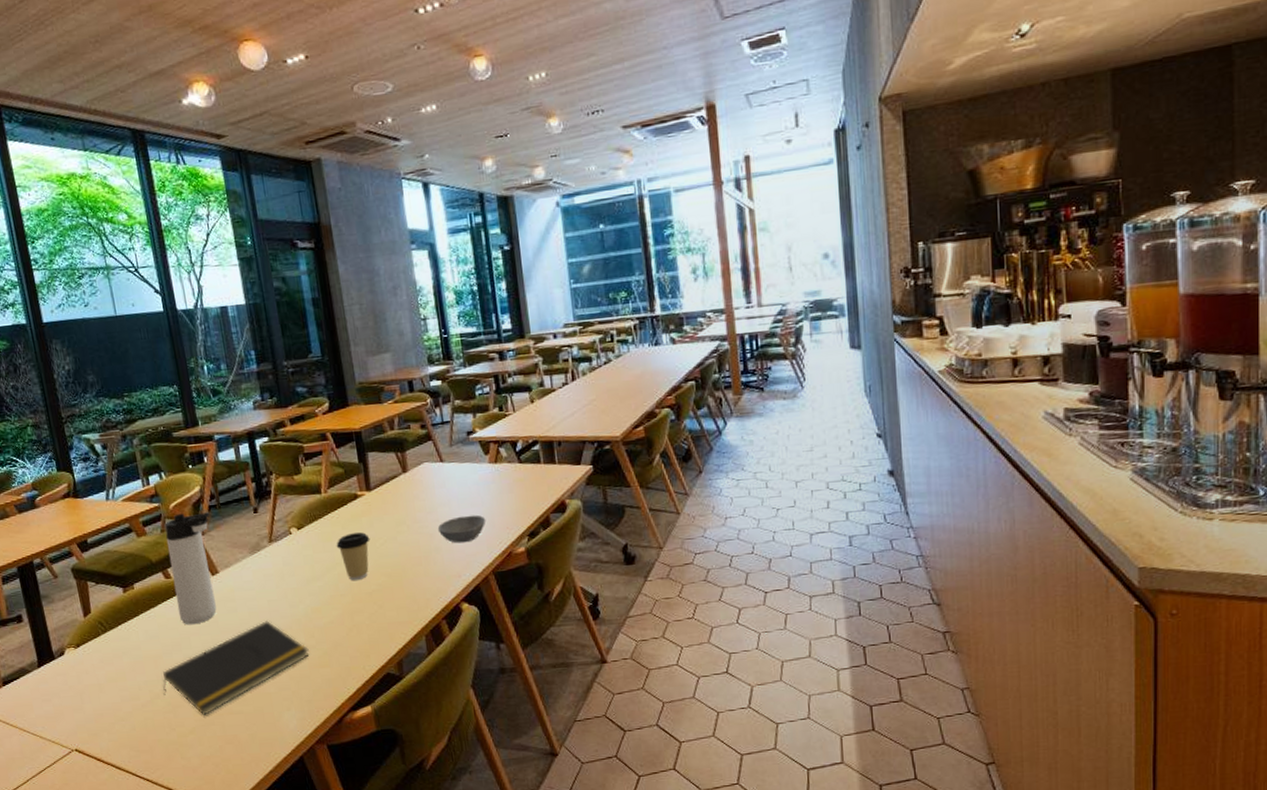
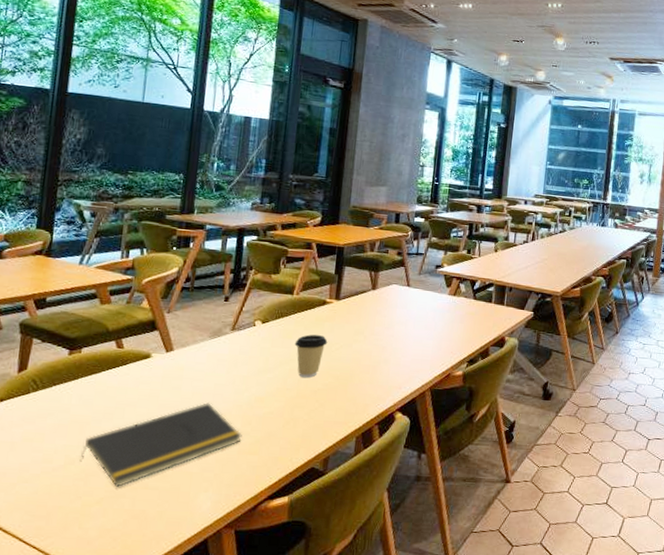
thermos bottle: present [164,512,217,625] -> none [120,289,181,397]
bowl: present [437,514,486,544] -> none [390,335,435,360]

